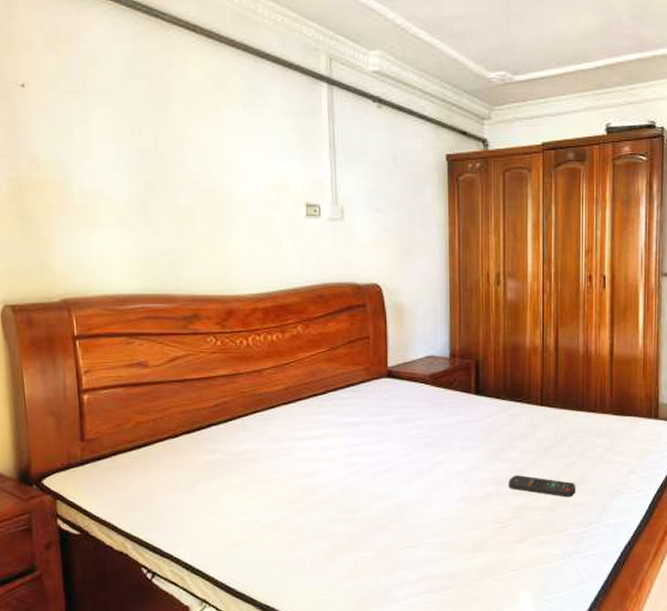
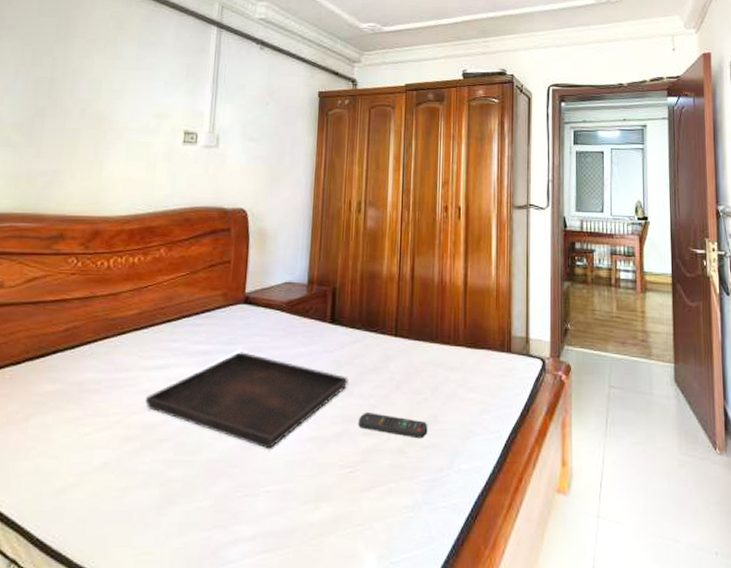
serving tray: none [301,422,496,508] -> present [144,352,348,449]

